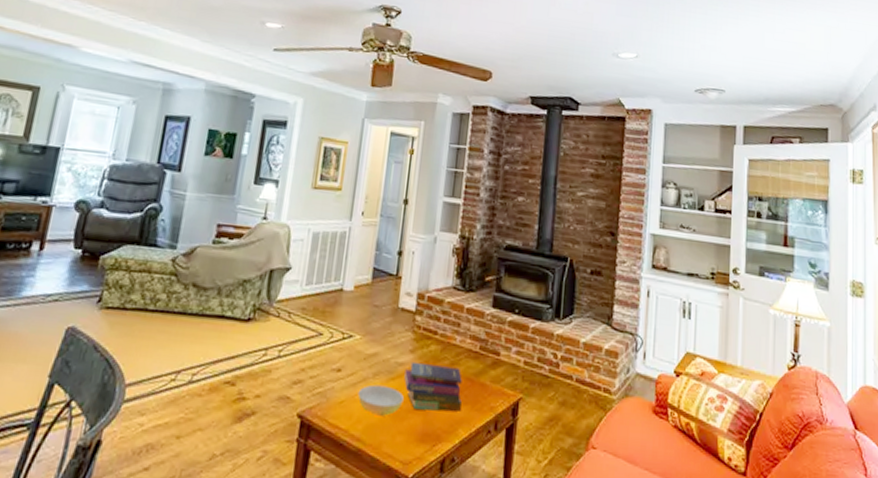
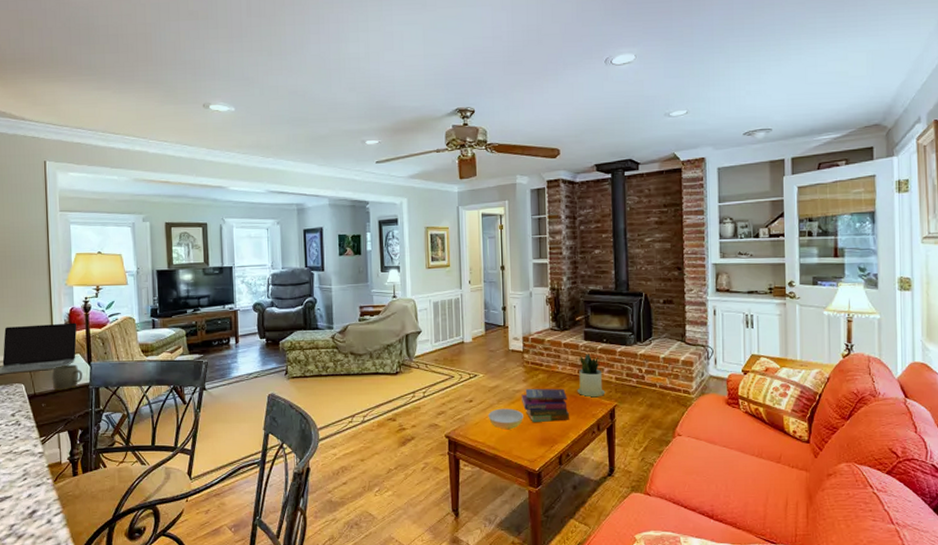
planter: none [475,325,510,385] -> present [577,353,606,398]

